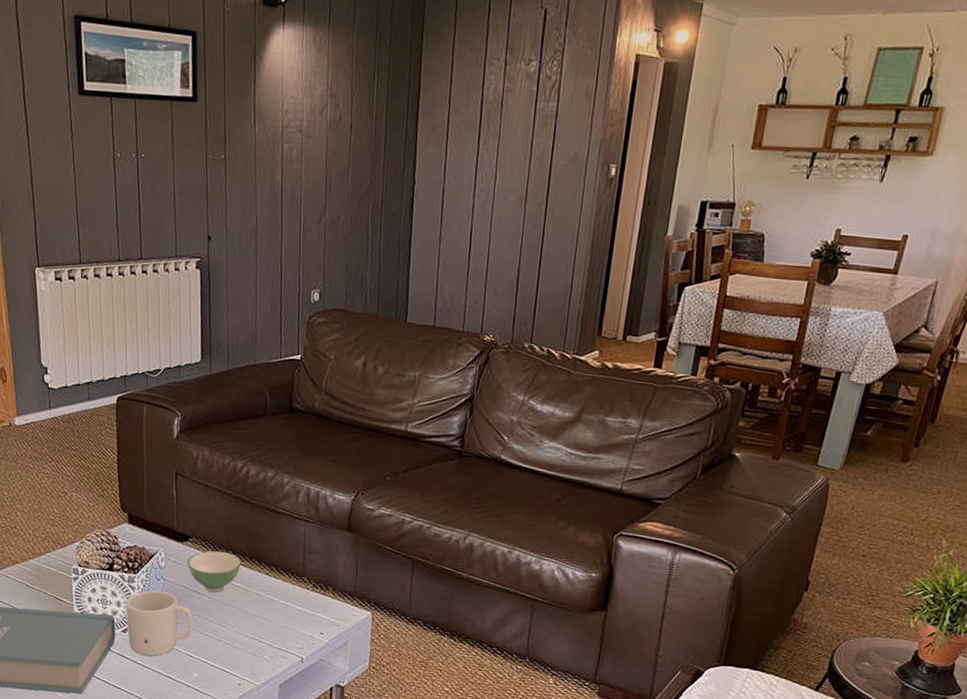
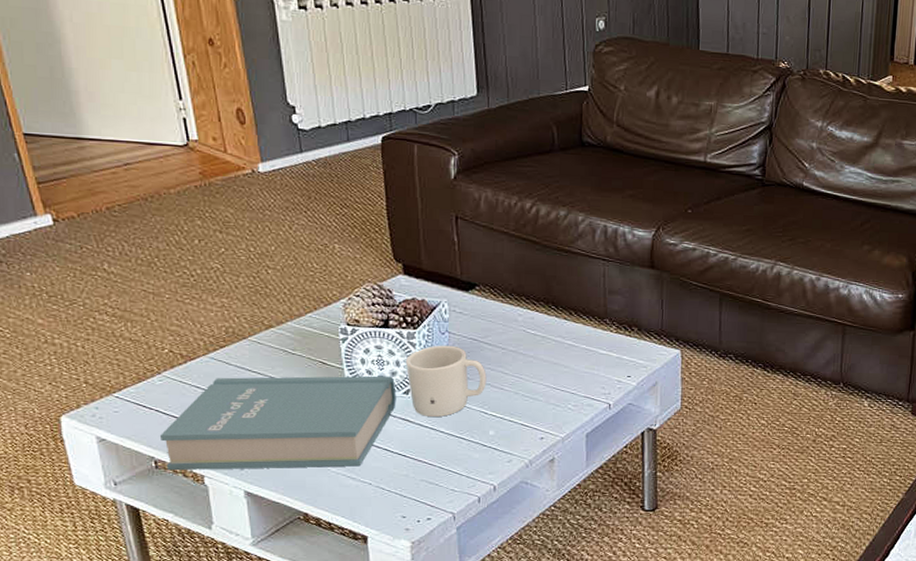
bowl: present [187,550,242,593] -> none [474,297,537,343]

